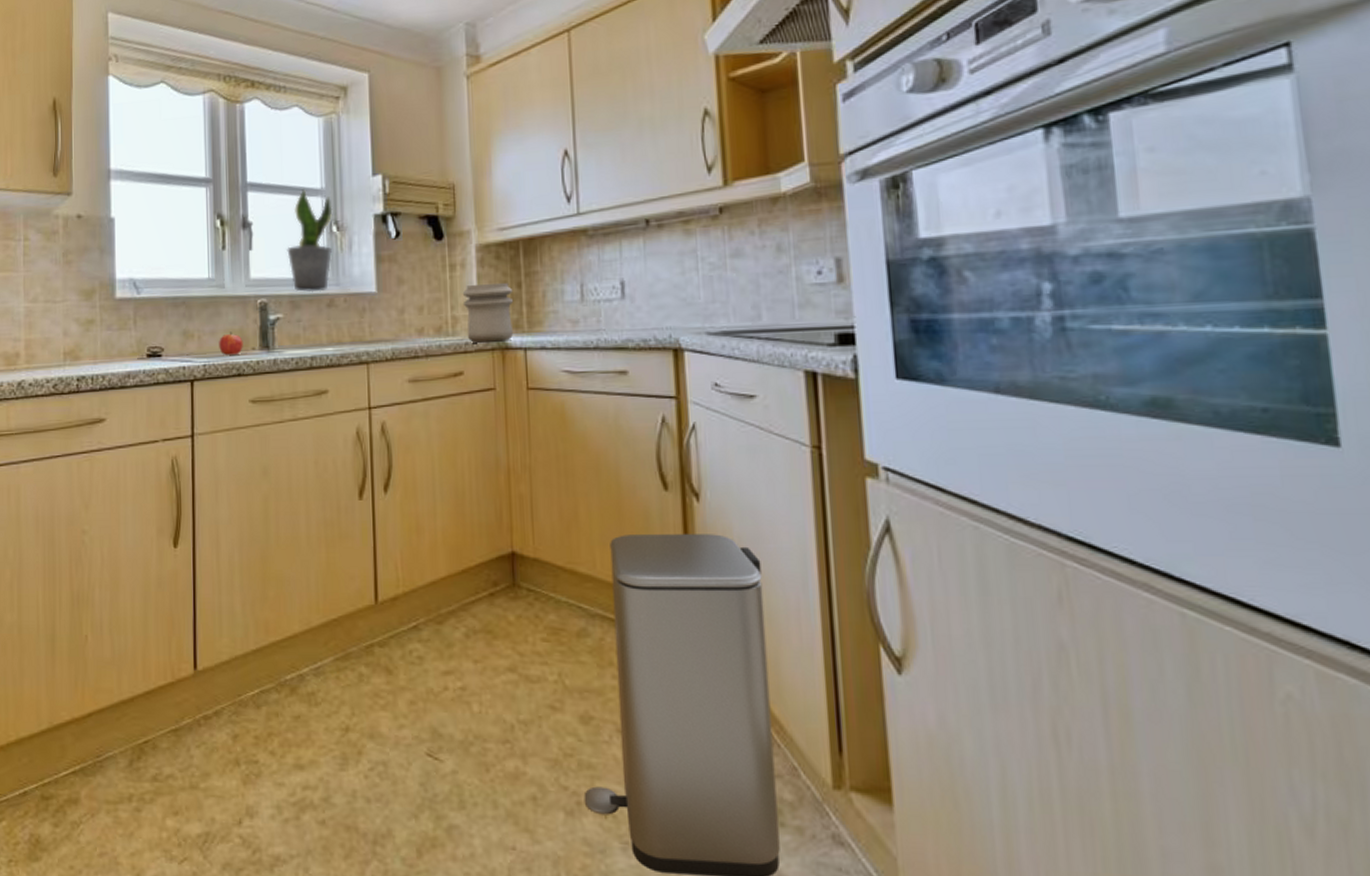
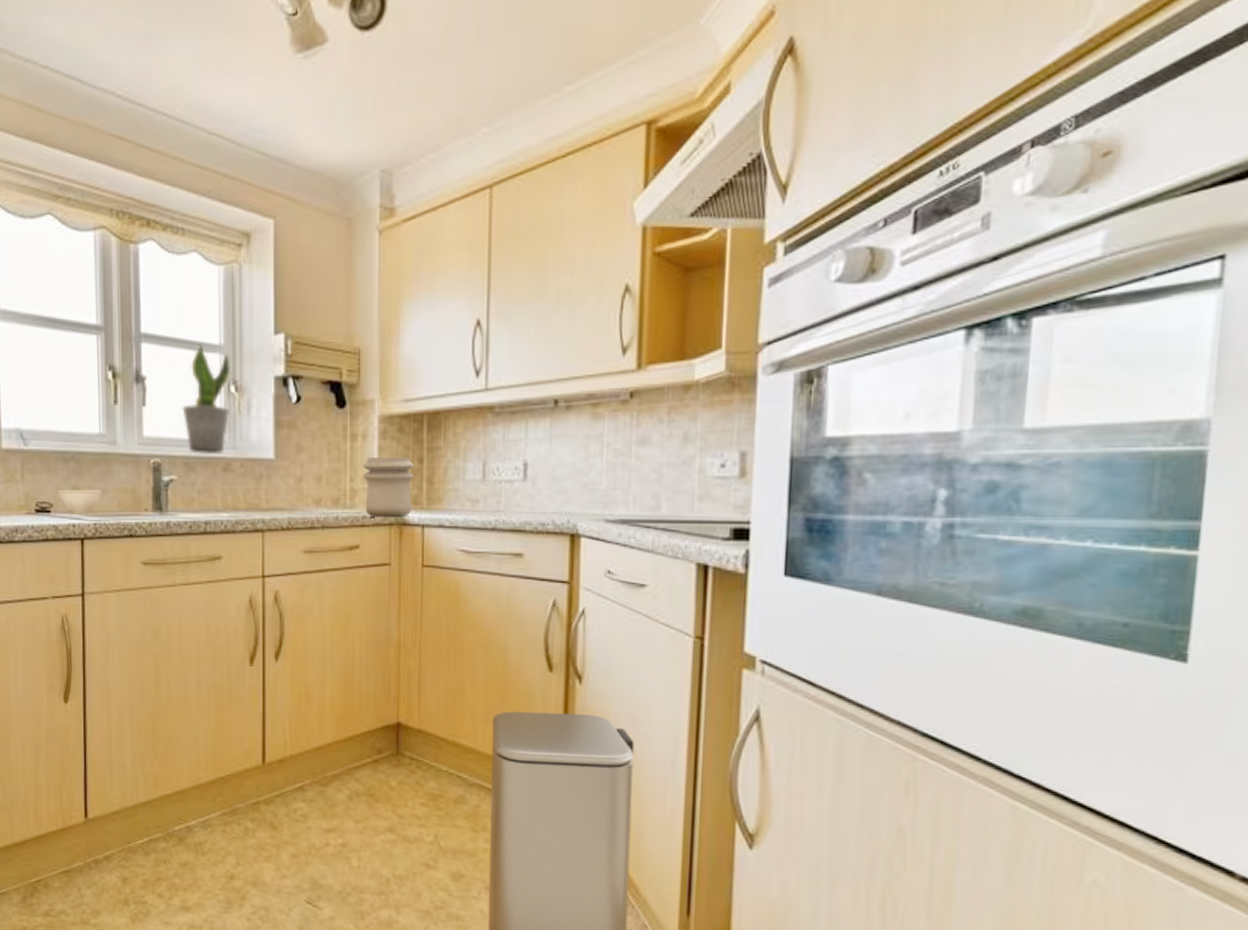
bowl: none [167,331,211,358] -> present [56,489,102,516]
fruit: present [219,331,243,356] -> none [110,491,135,516]

